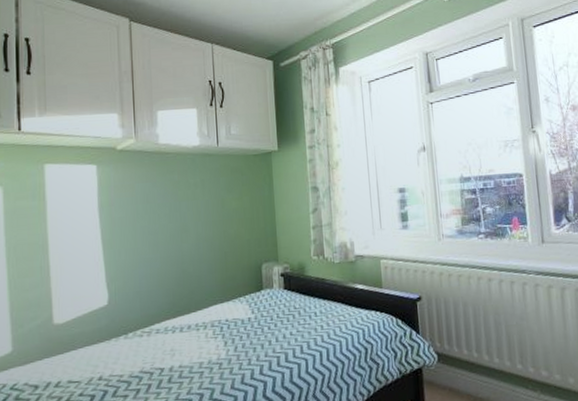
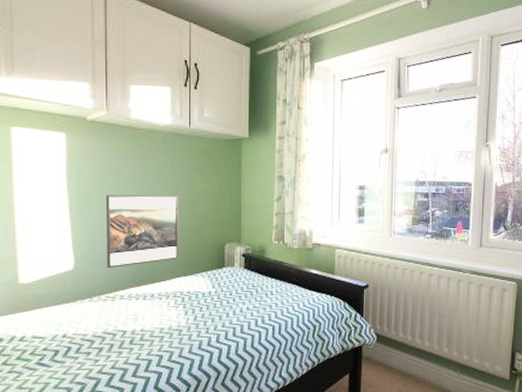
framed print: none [138,217,214,300] -> present [106,195,178,268]

